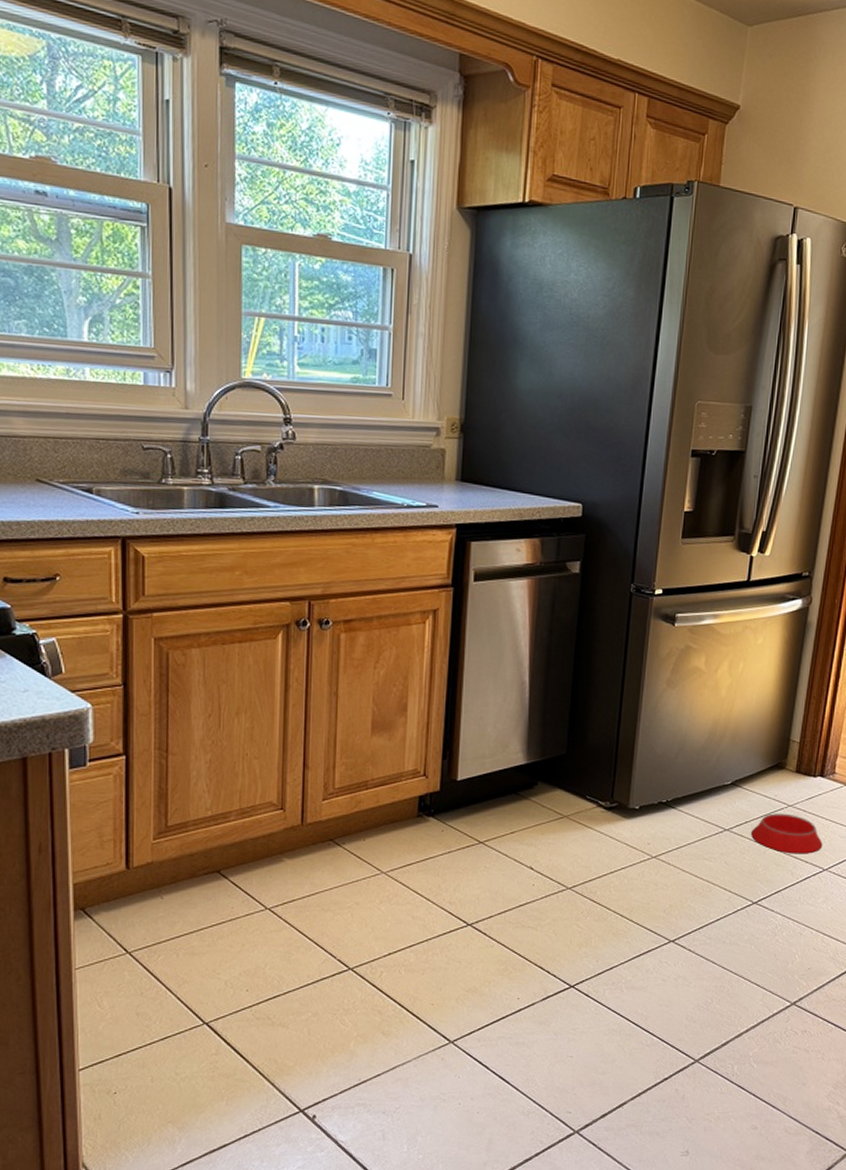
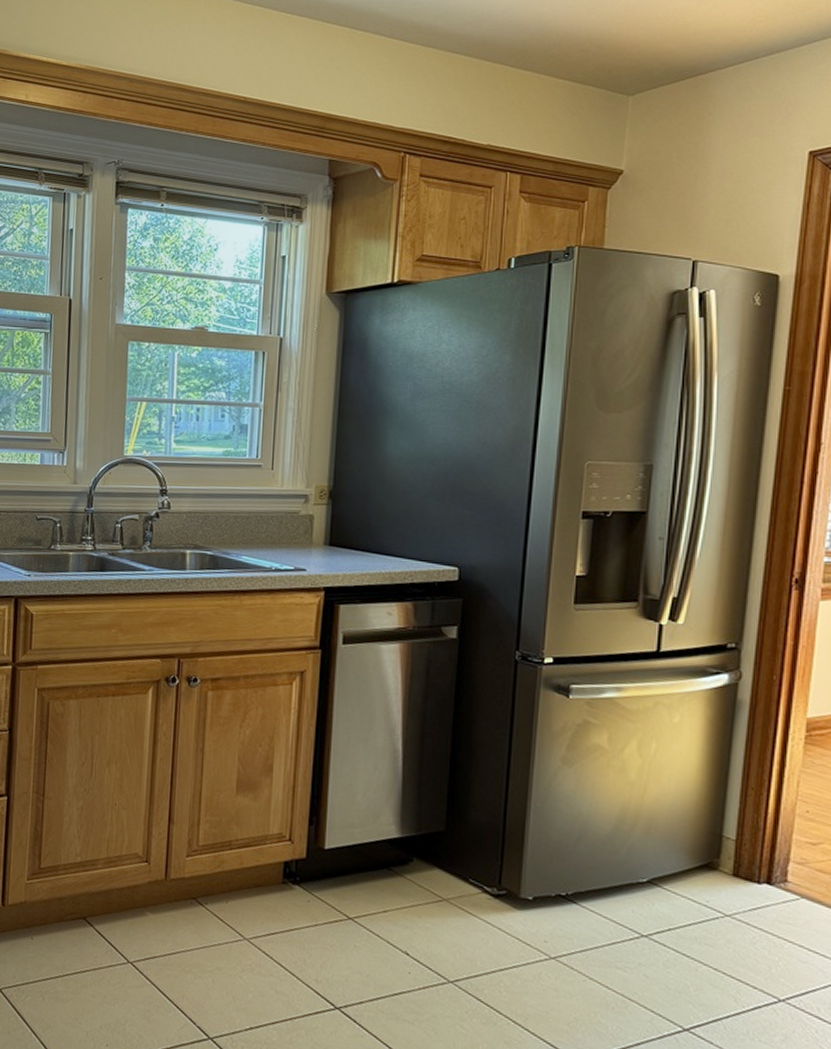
pet bowl: present [751,813,823,854] -> none [677,922,776,978]

